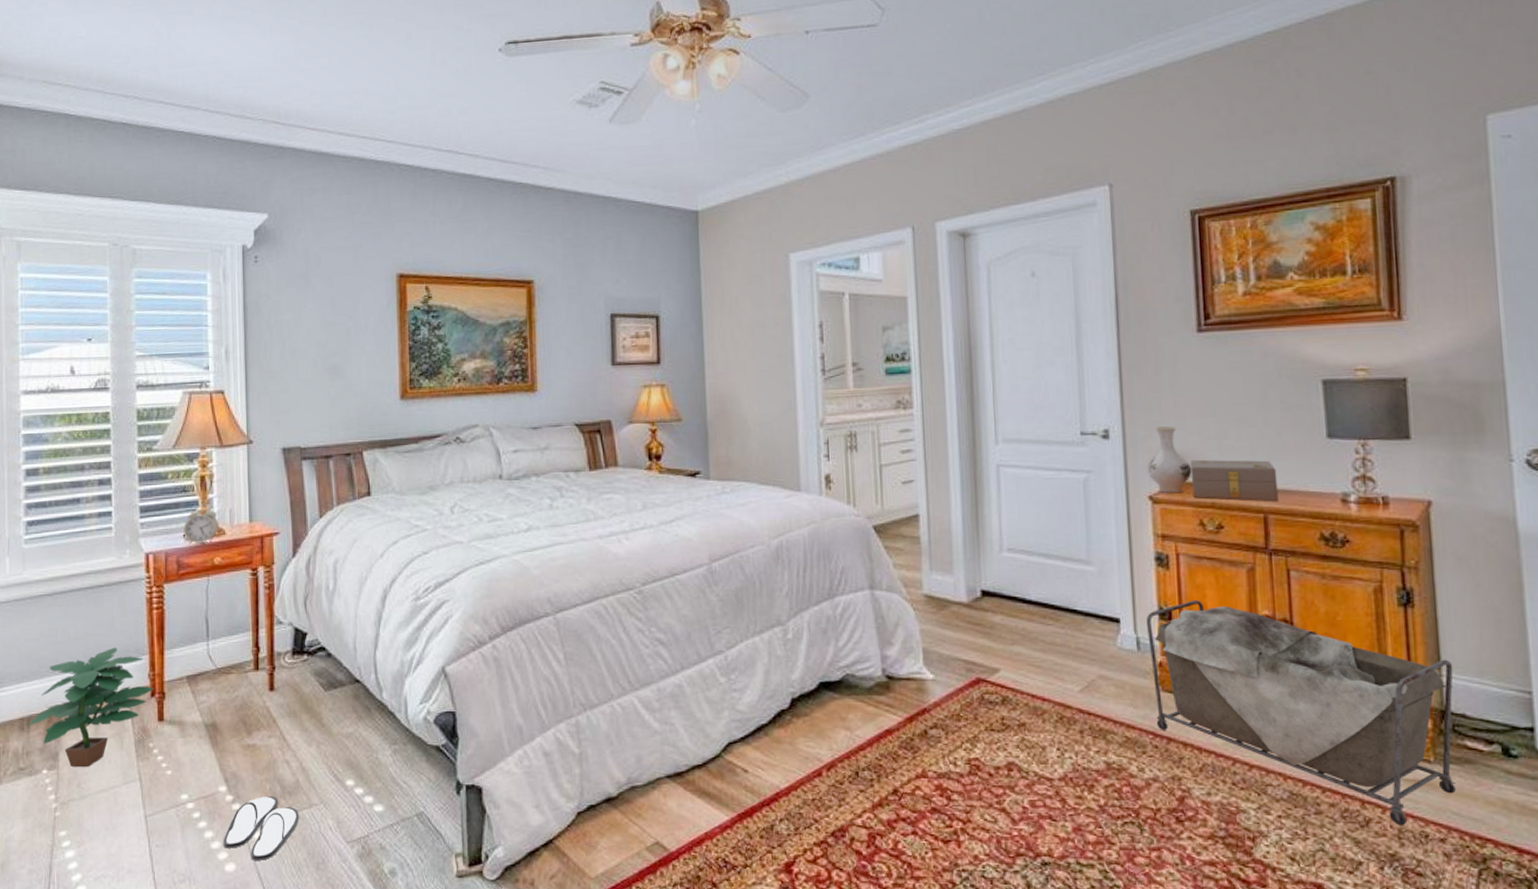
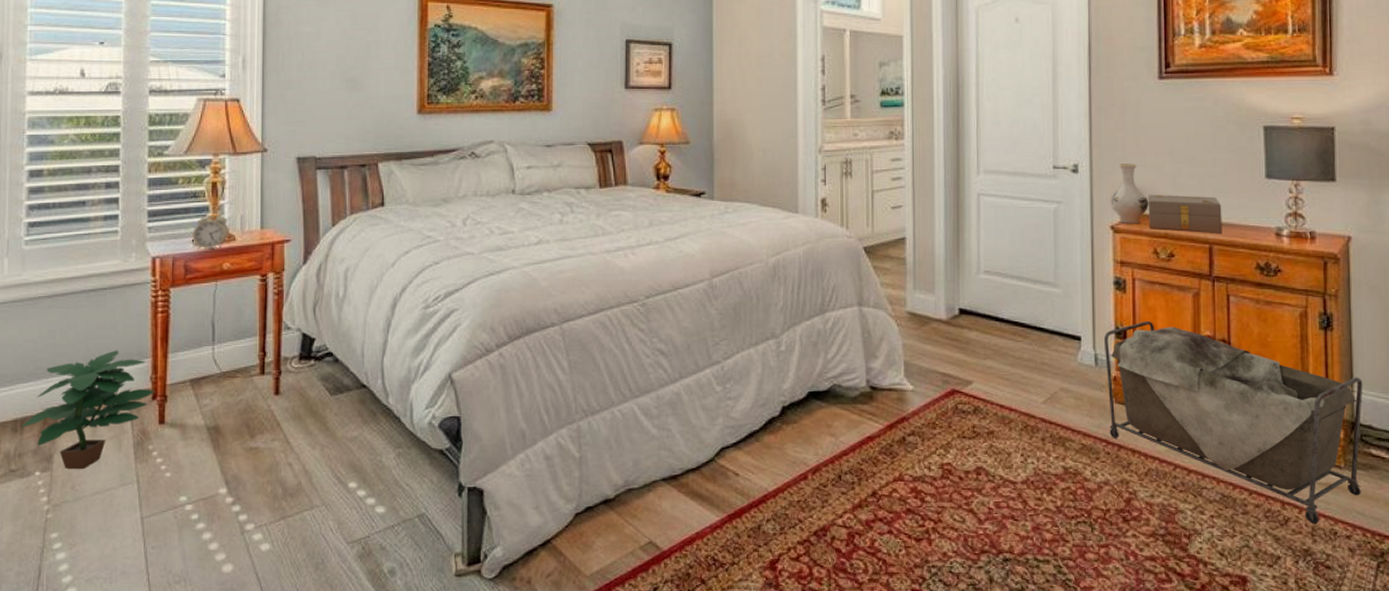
slippers: present [223,797,299,860] -> none [221,498,300,561]

